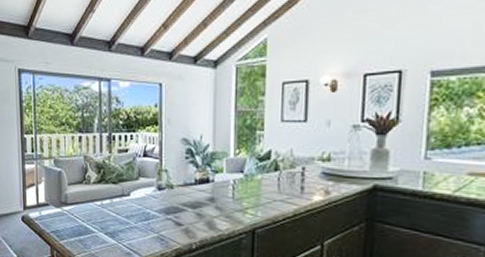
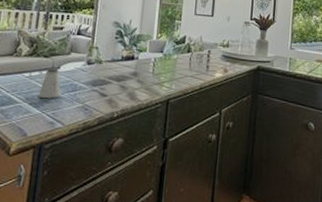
saltshaker: none [112,195,135,229] -> present [38,68,62,99]

